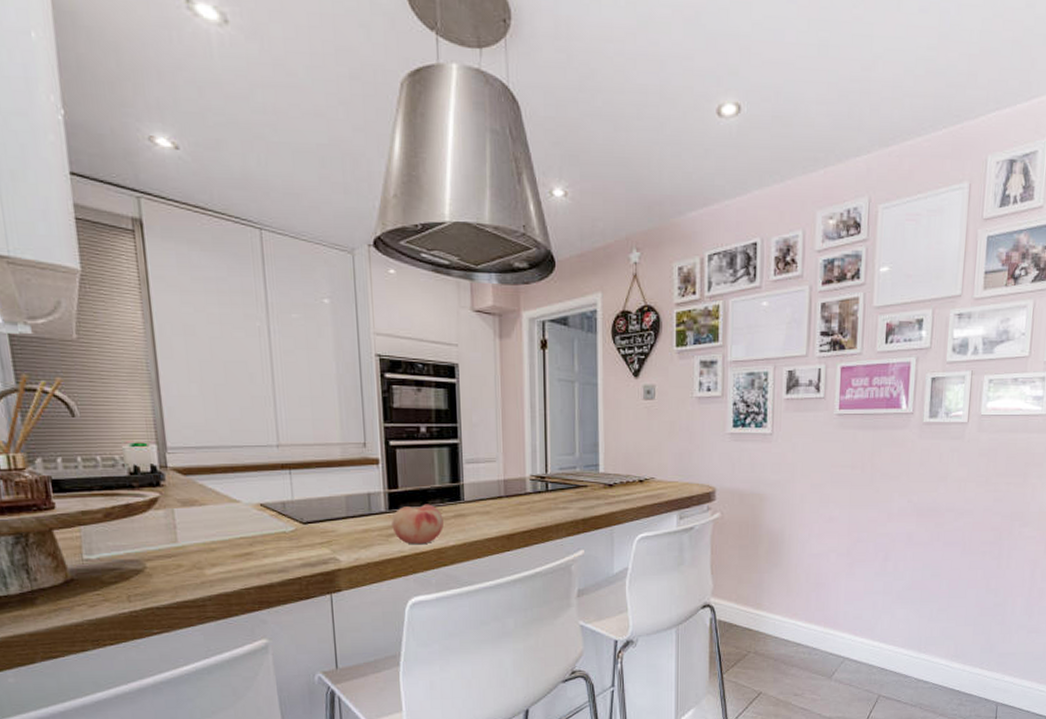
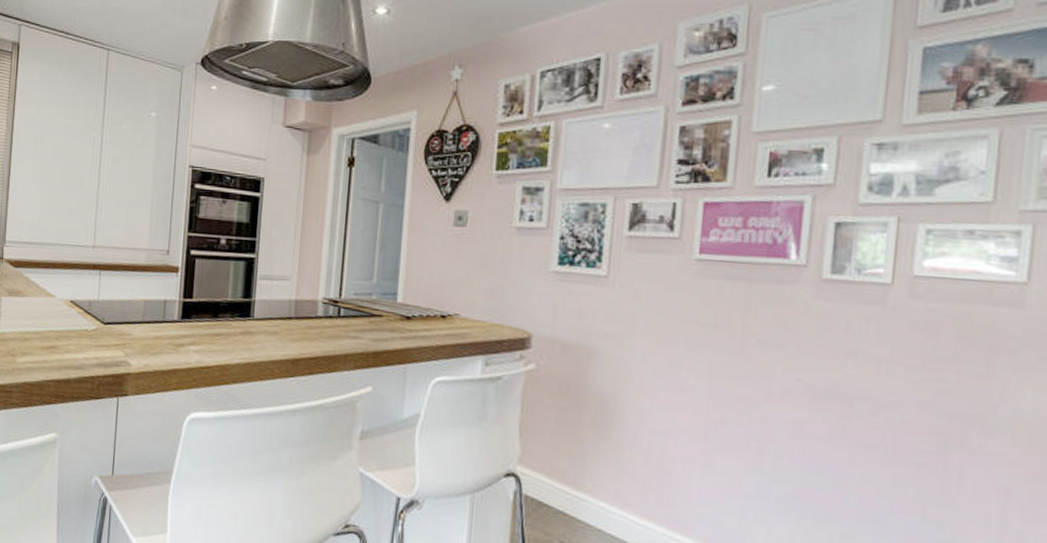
fruit: present [392,504,444,545] -> none [182,317,231,359]

